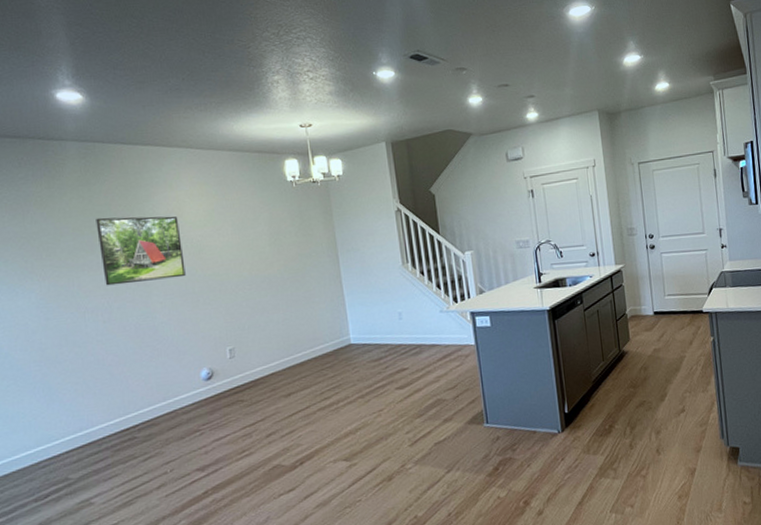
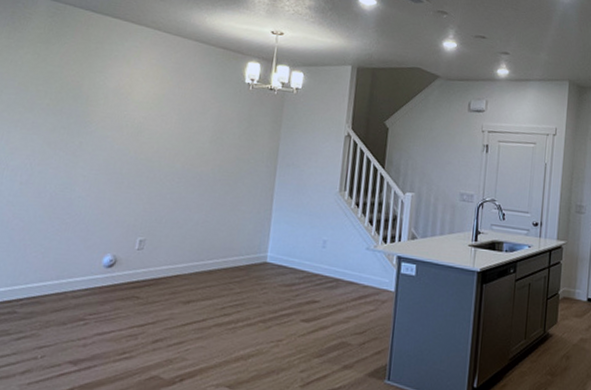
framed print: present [96,216,186,286] -> none [34,77,127,155]

